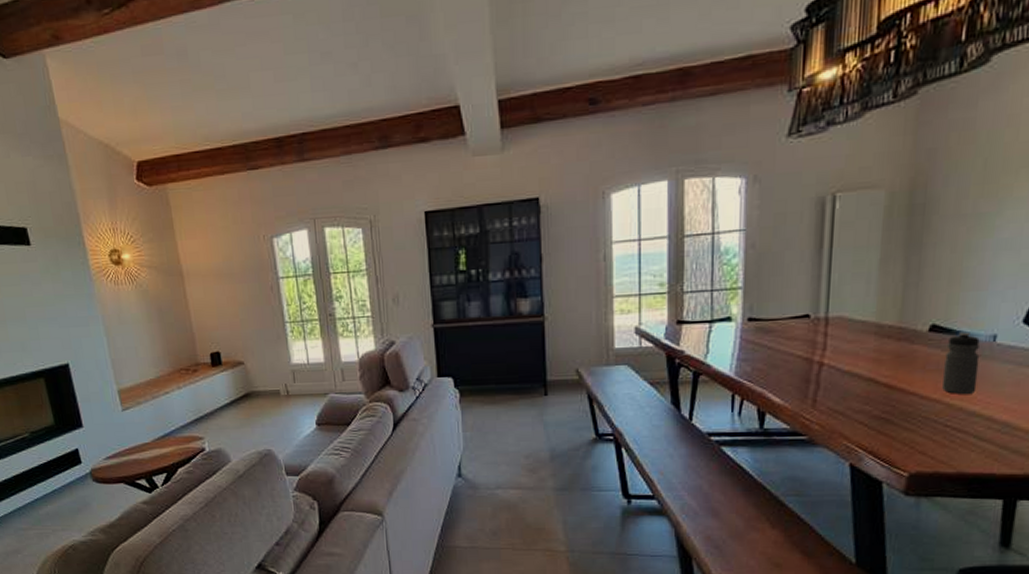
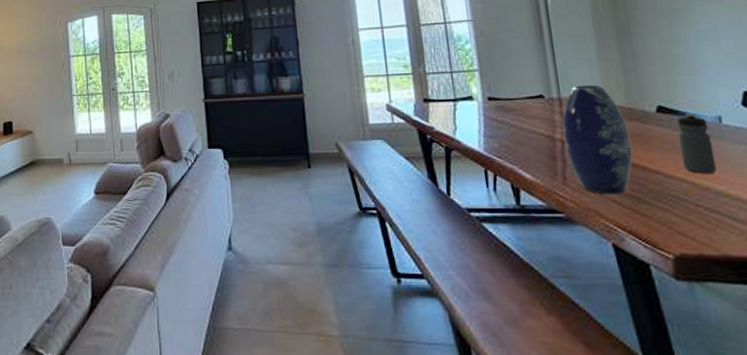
vase: none [821,302,894,417] -> present [562,84,633,195]

